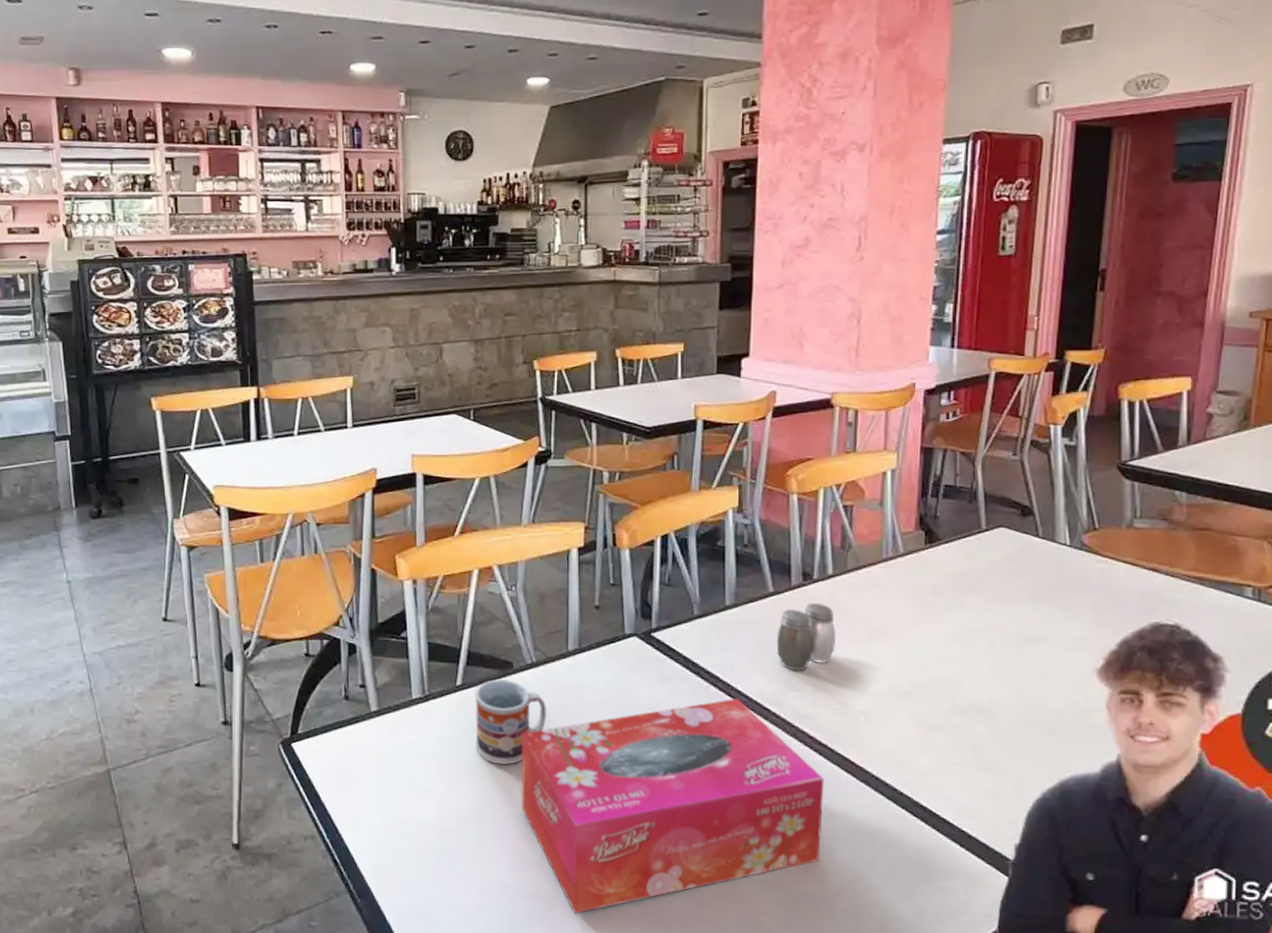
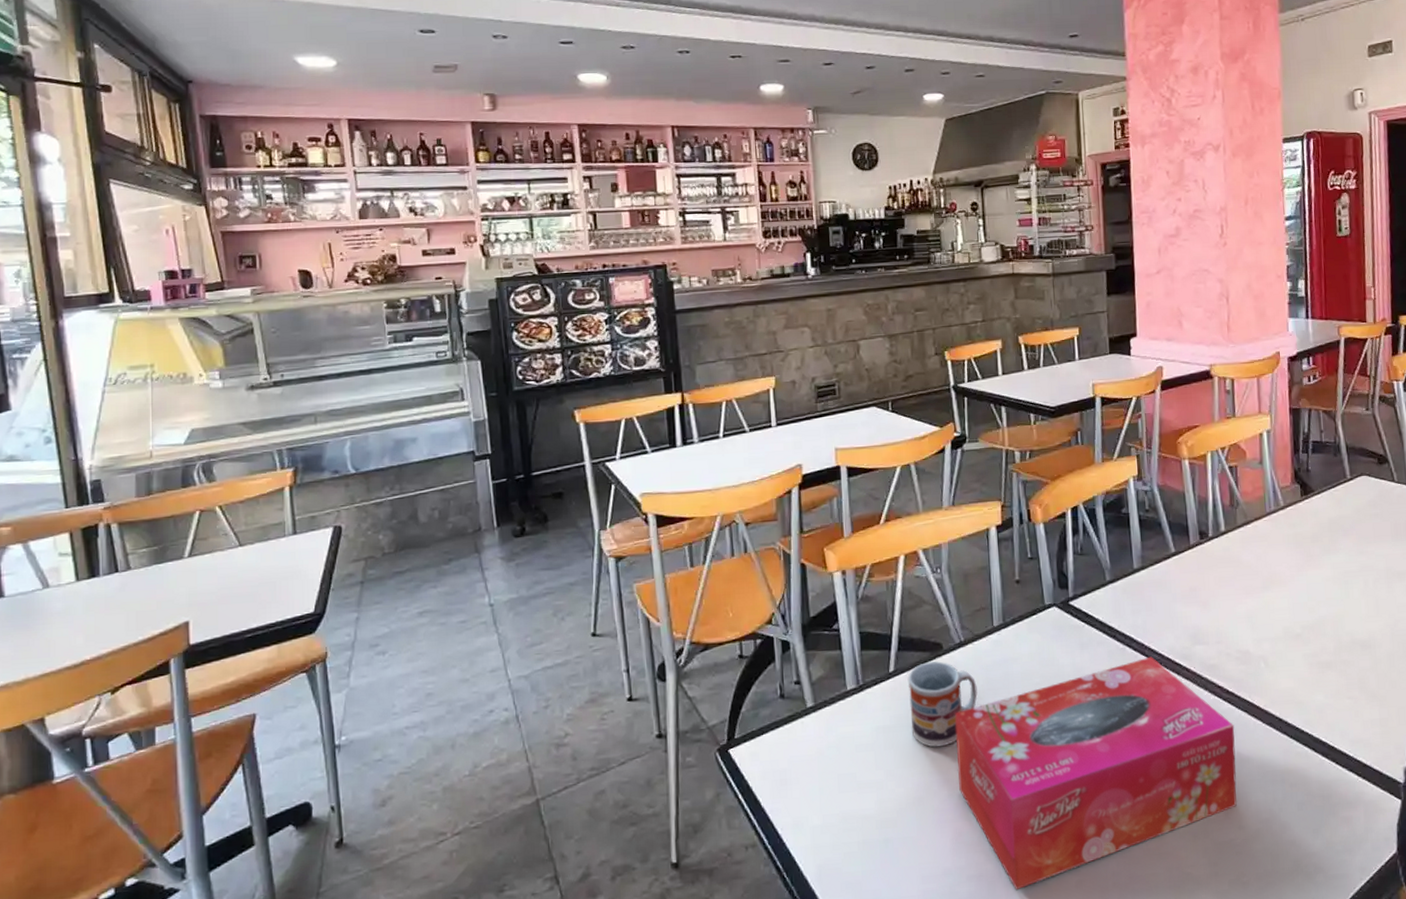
salt and pepper shaker: present [776,602,836,671] -> none [1181,558,1234,625]

